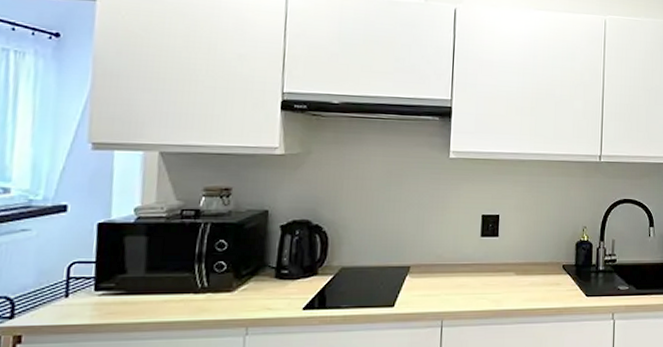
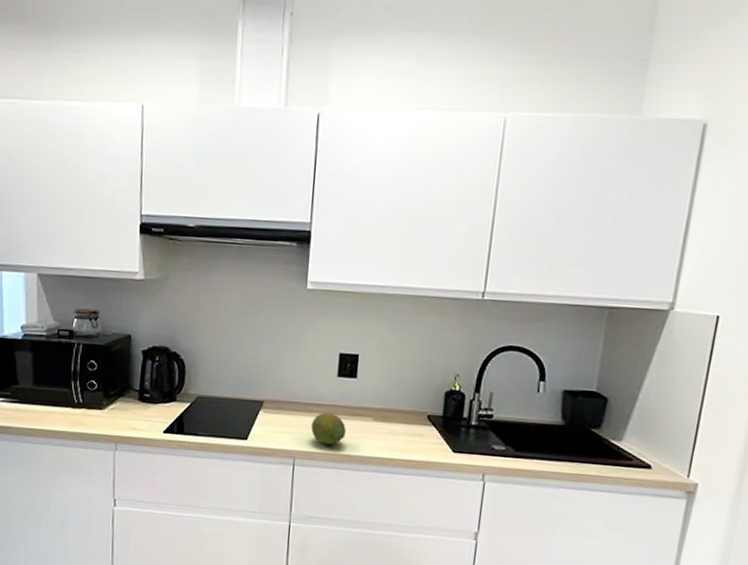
fruit: none [458,271,491,303] -> present [311,412,346,445]

